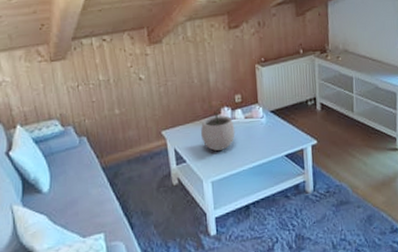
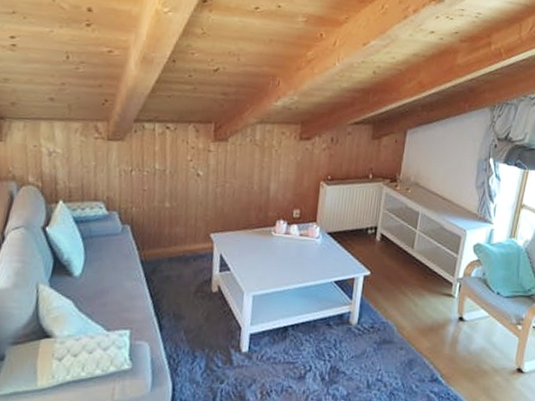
plant pot: present [201,109,235,151] -> none [251,220,288,265]

